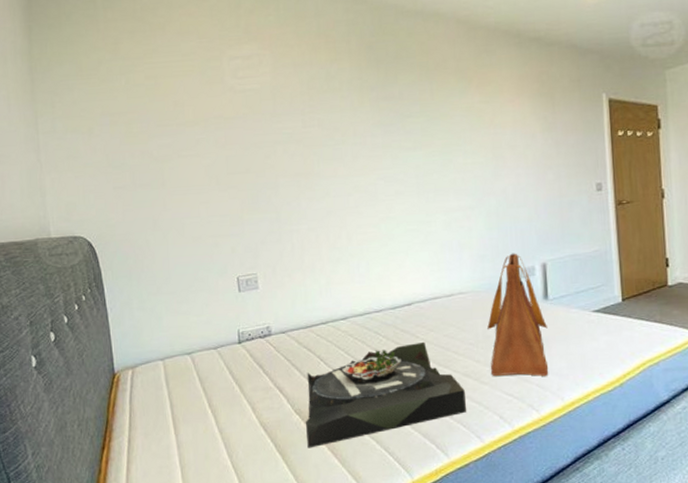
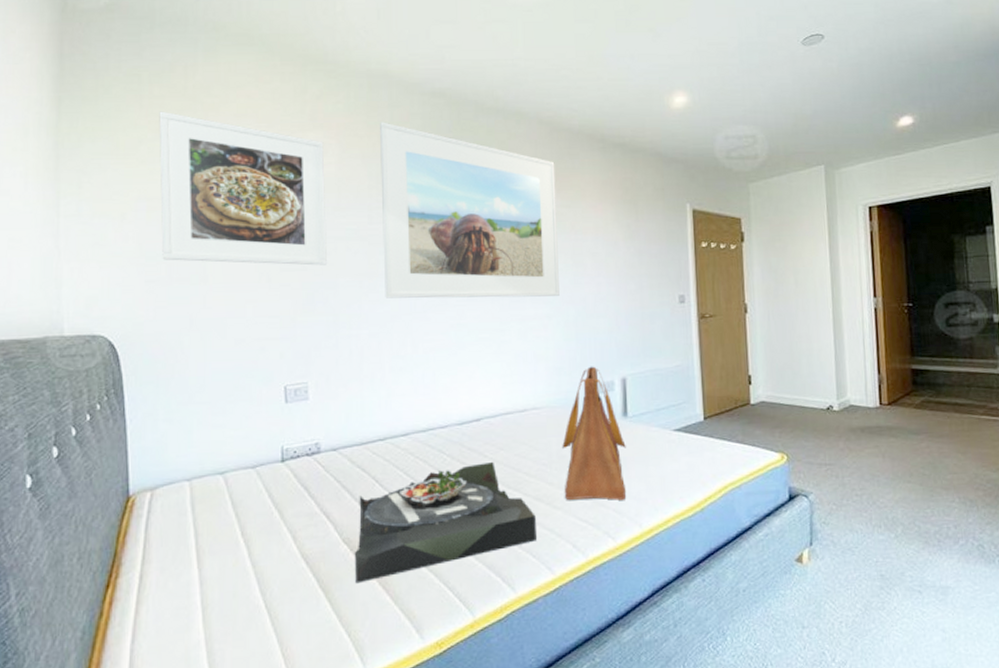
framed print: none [114,33,267,169] -> present [159,111,327,266]
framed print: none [307,30,481,196] -> present [379,122,560,299]

